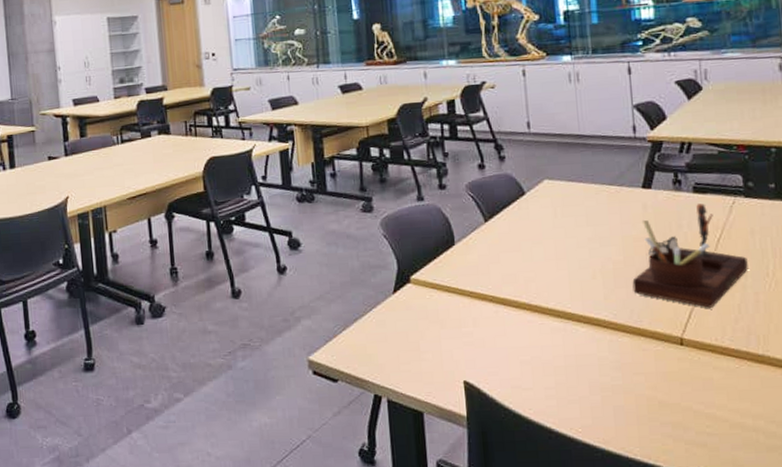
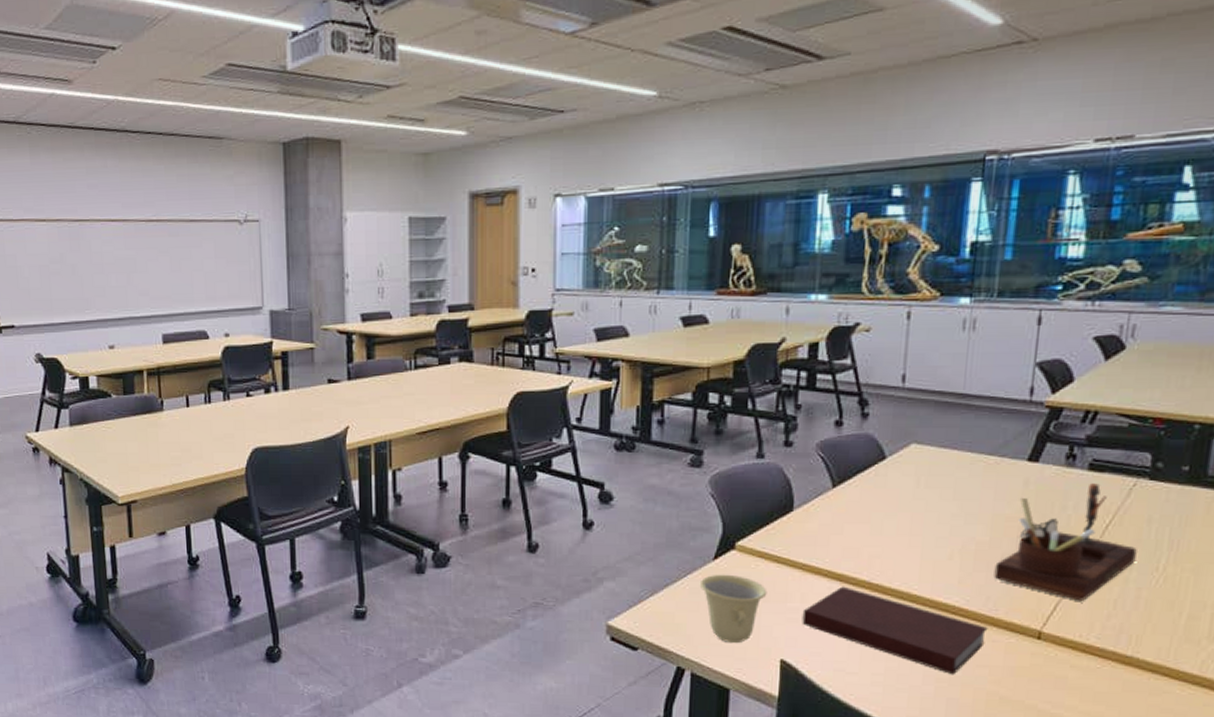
cup: none [384,305,444,369] -> present [699,574,767,644]
notebook: none [476,309,637,384] -> present [802,586,988,675]

